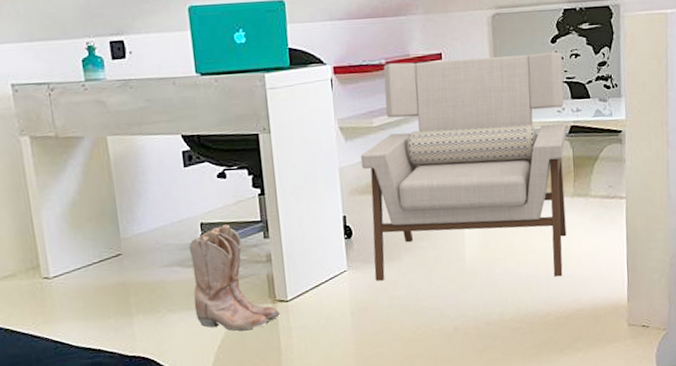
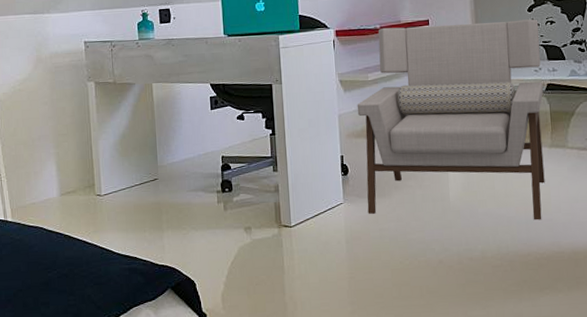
boots: present [189,224,280,331] -> none [211,158,284,250]

